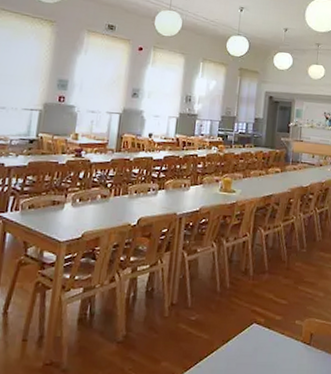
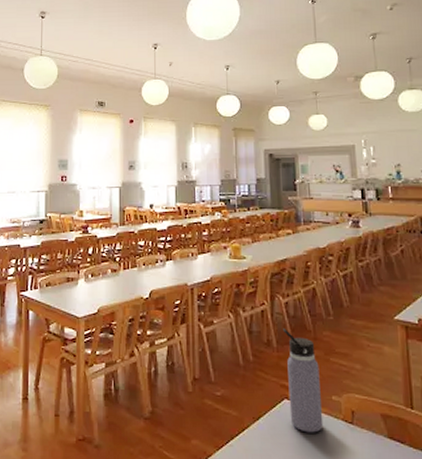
water bottle: none [256,258,288,354] -> present [283,328,324,433]

